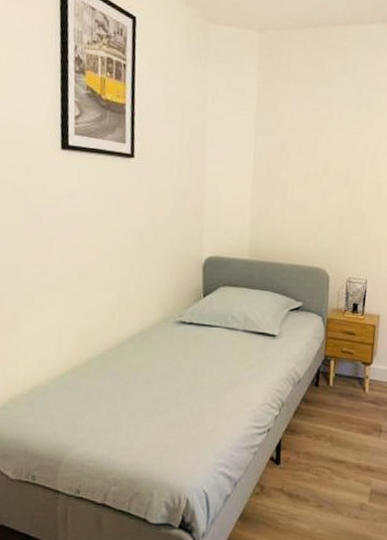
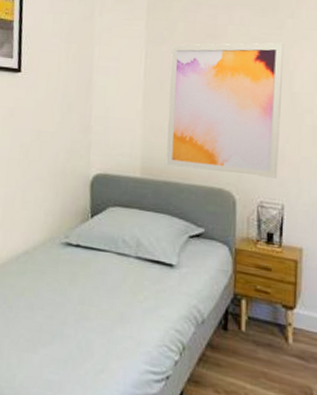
wall art: none [271,135,374,257] -> present [166,42,284,178]

